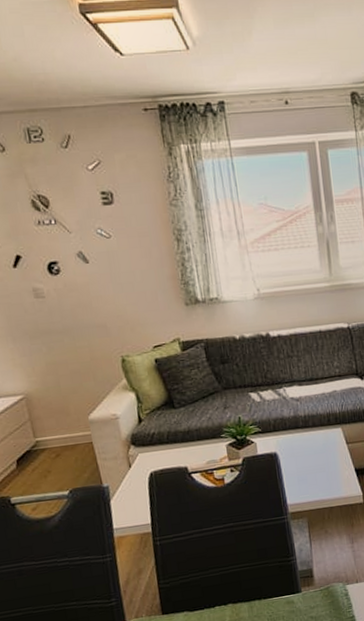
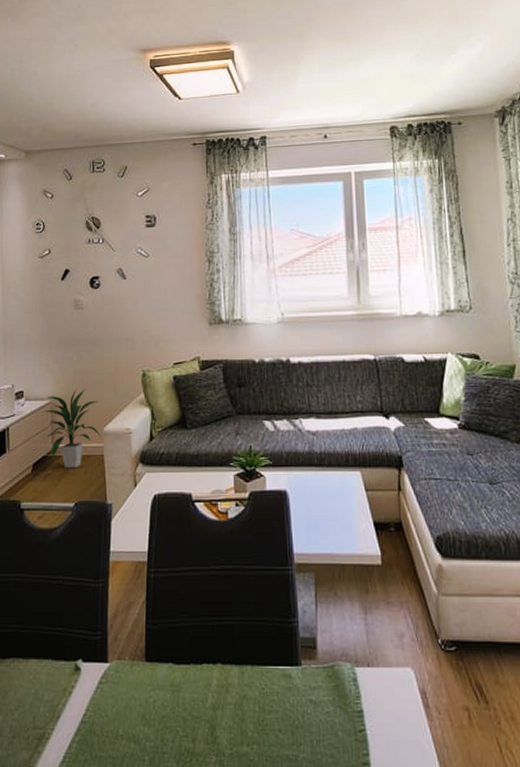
indoor plant: none [18,378,87,460] -> present [43,387,101,469]

